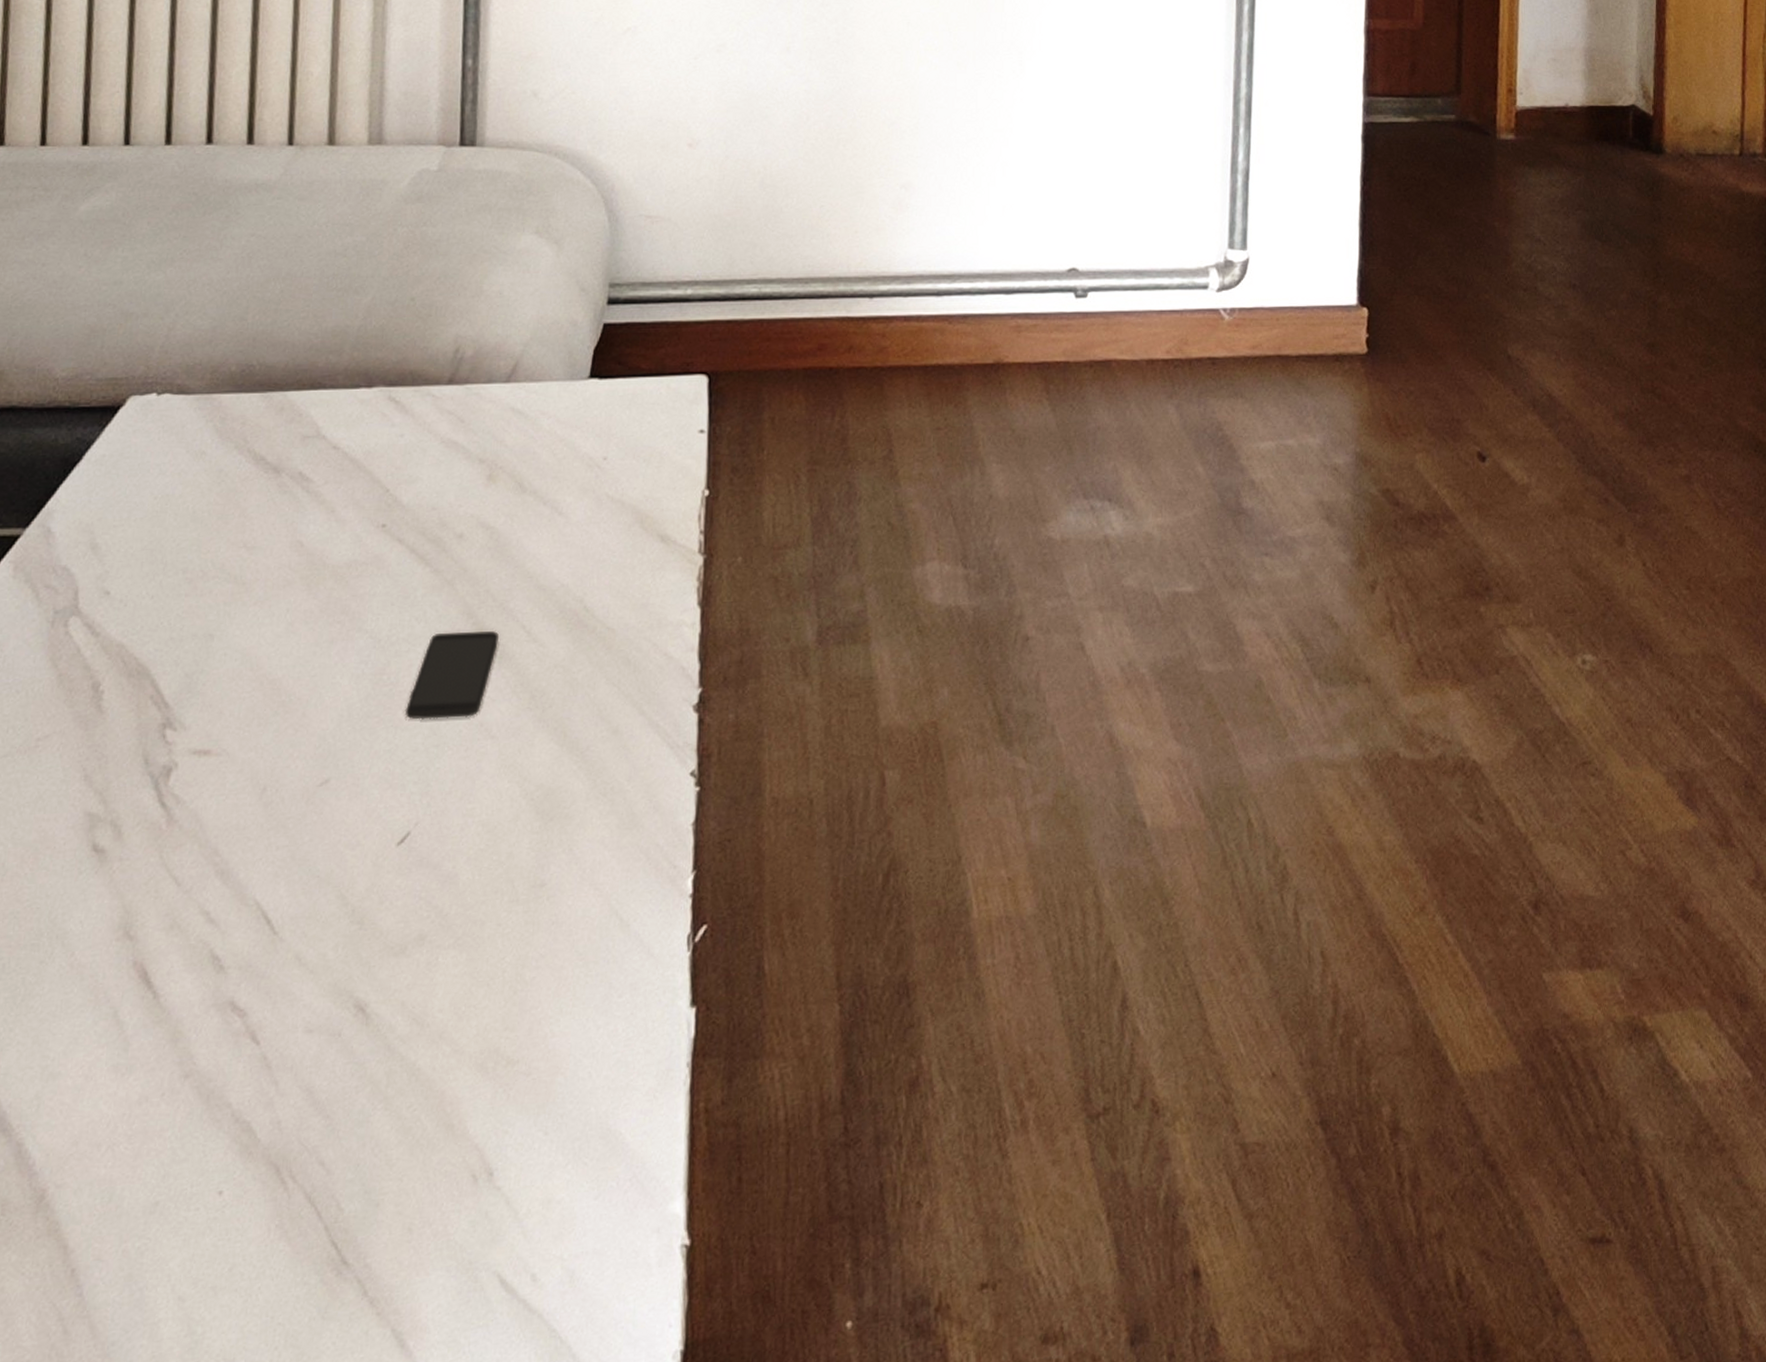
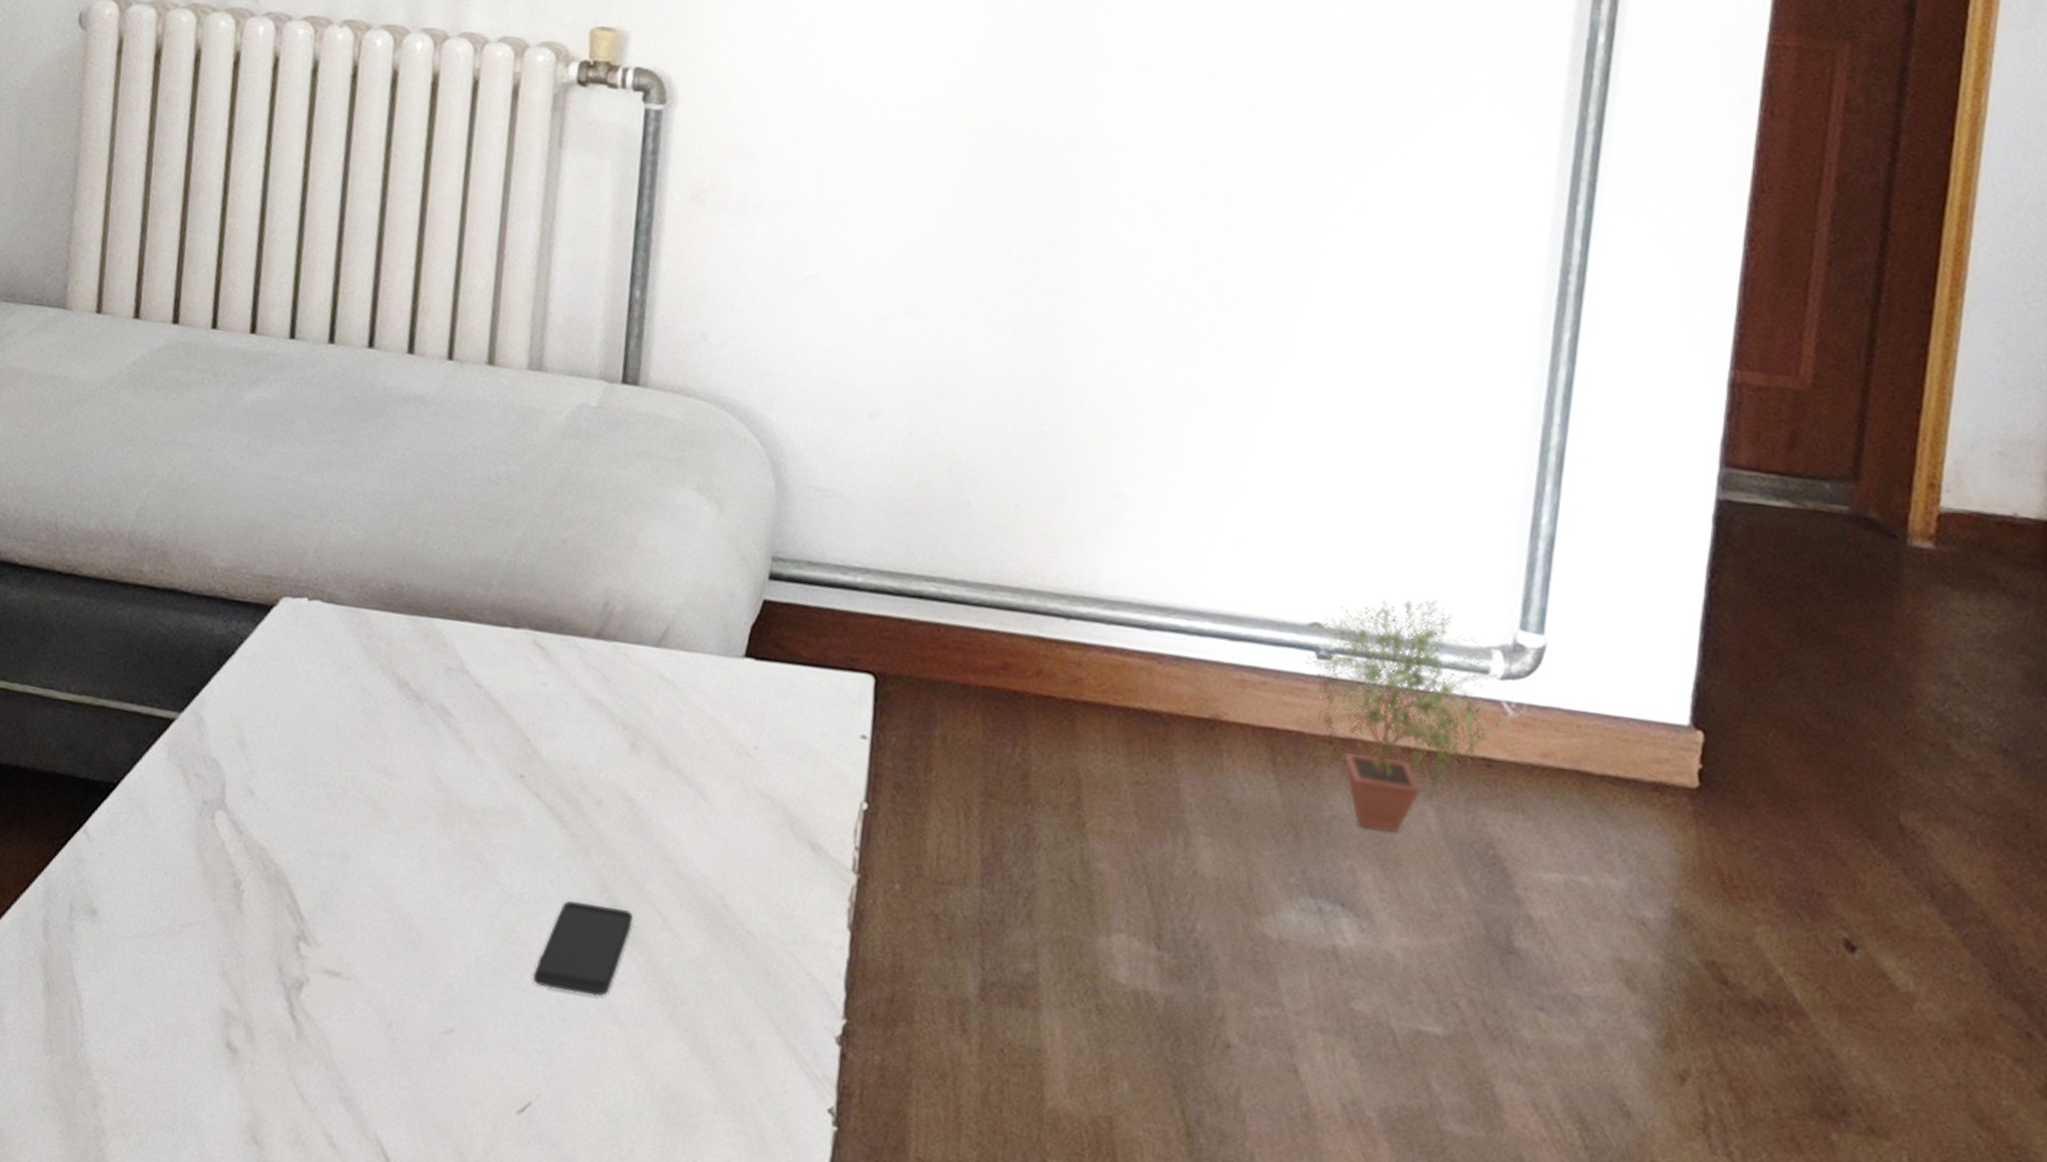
potted plant: none [1066,235,1226,433] -> present [1305,600,1509,833]

